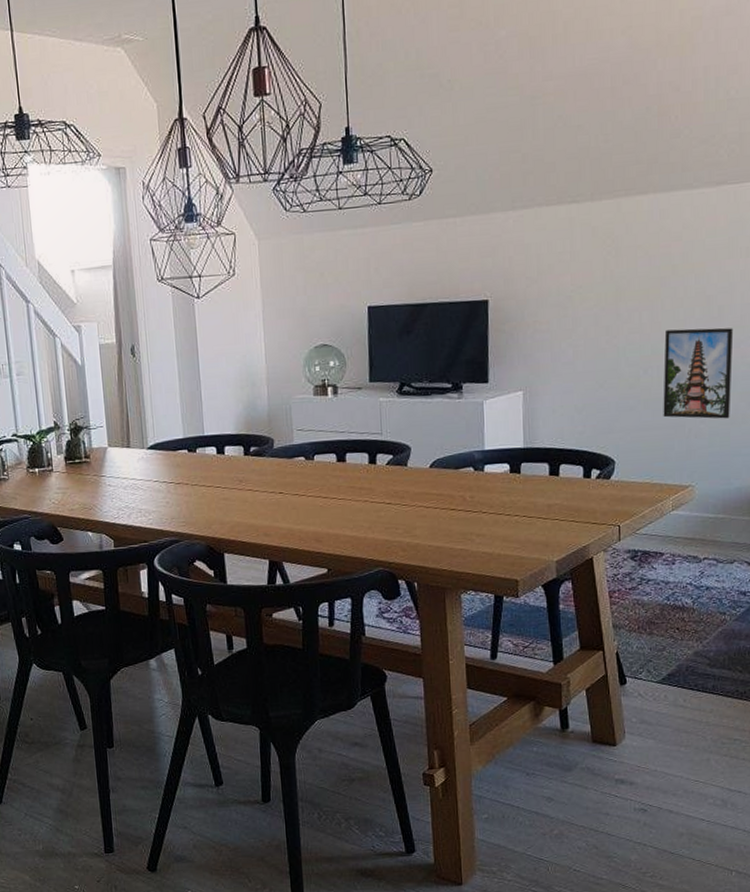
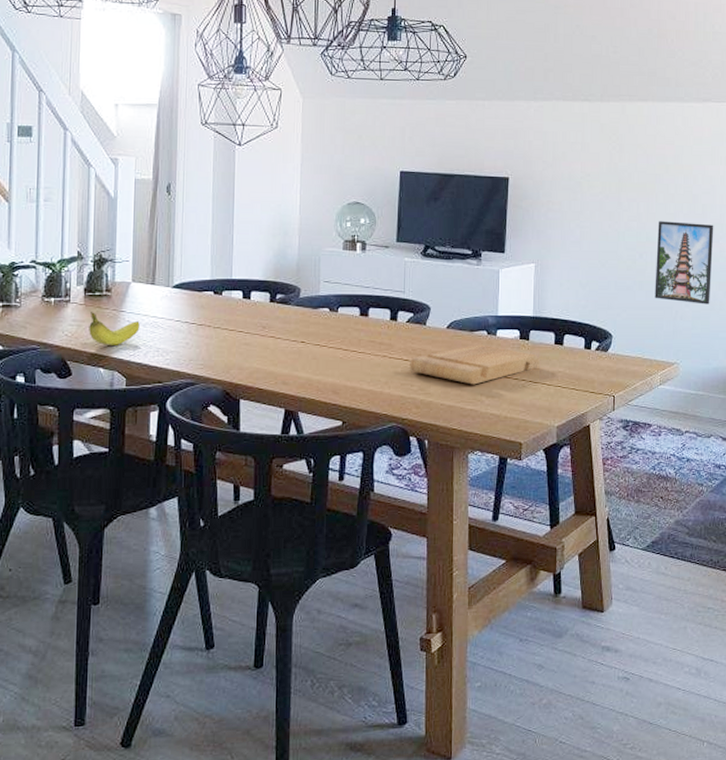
fruit: none [73,479,121,510] -> present [89,312,140,345]
cutting board: none [393,481,532,524] -> present [410,344,538,385]

